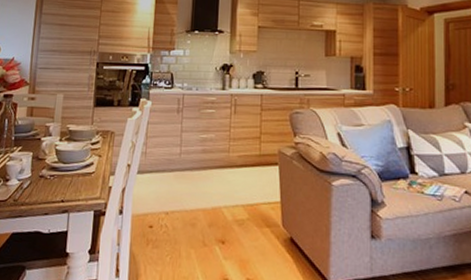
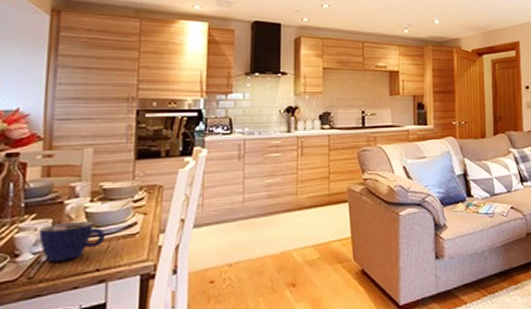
cup: none [22,156,70,190] -> present [38,221,106,262]

